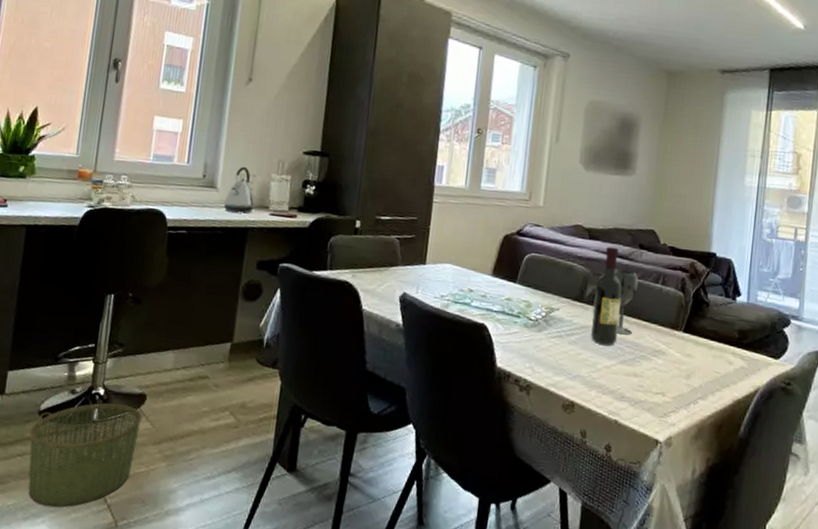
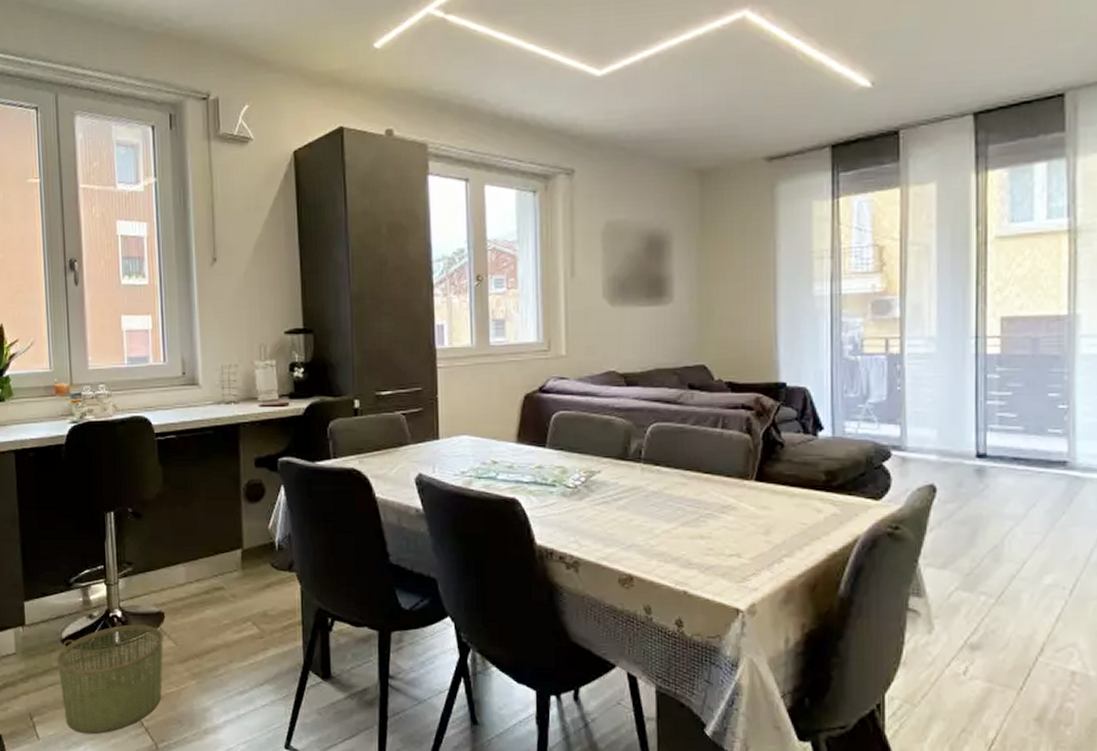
kettle: present [223,166,255,214] -> none [208,357,242,409]
wine bottle: present [591,246,622,346] -> none [640,392,675,508]
wine glass: present [615,268,639,336] -> none [662,416,693,493]

